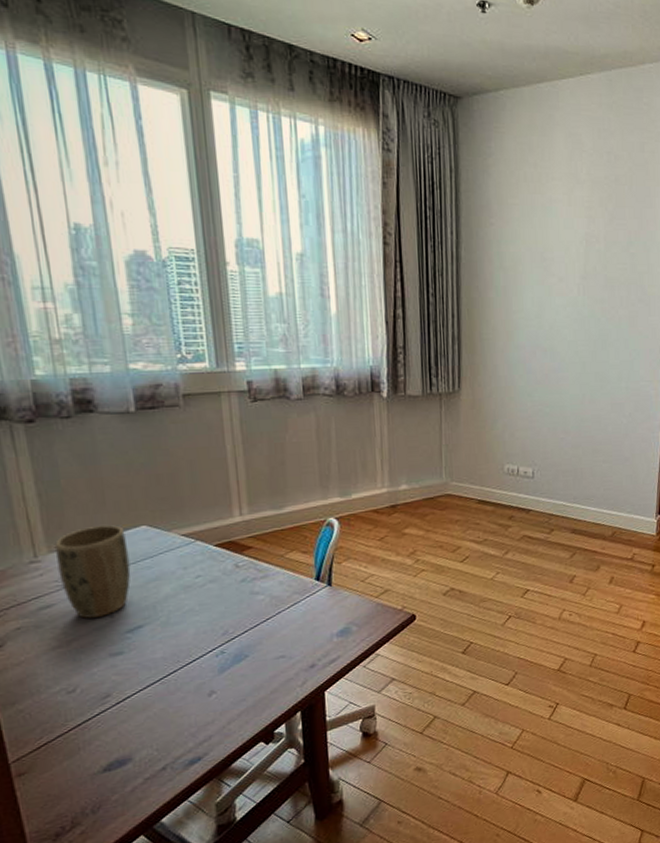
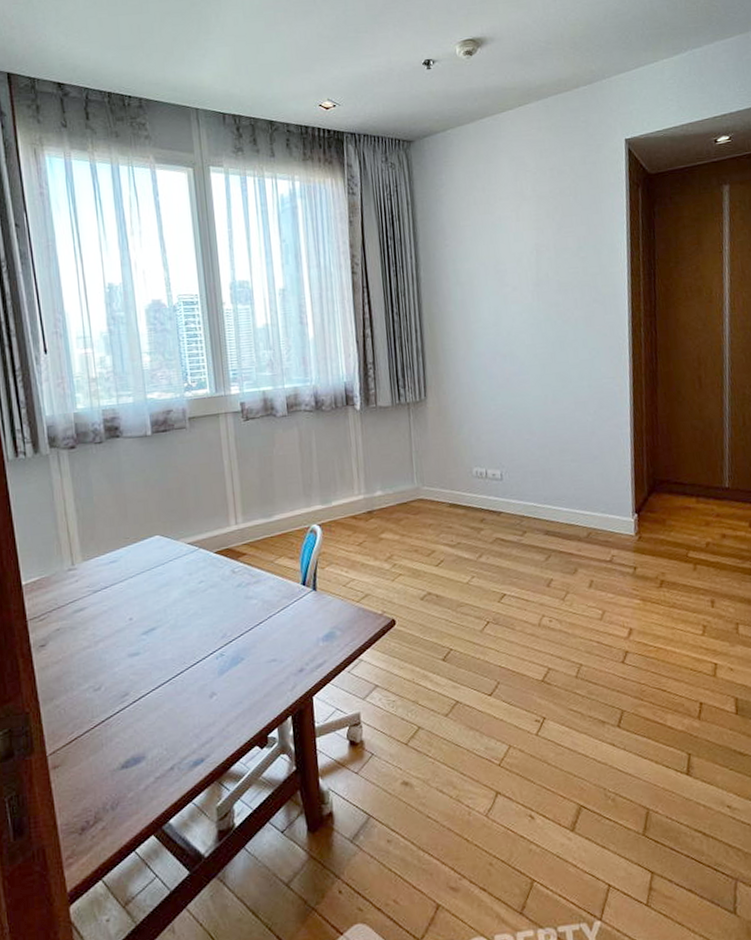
plant pot: present [55,525,131,619] -> none [88,535,147,621]

